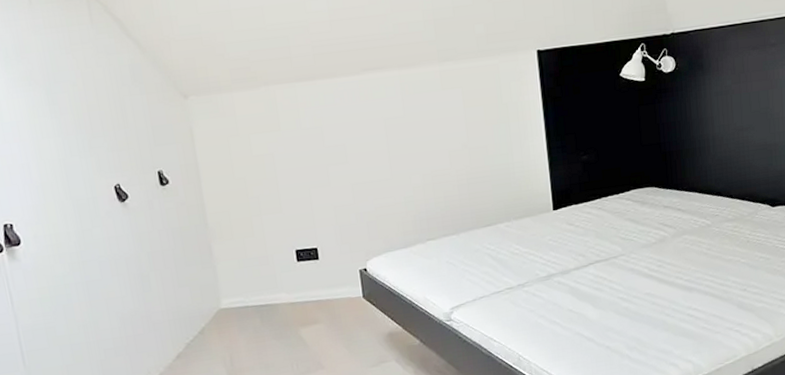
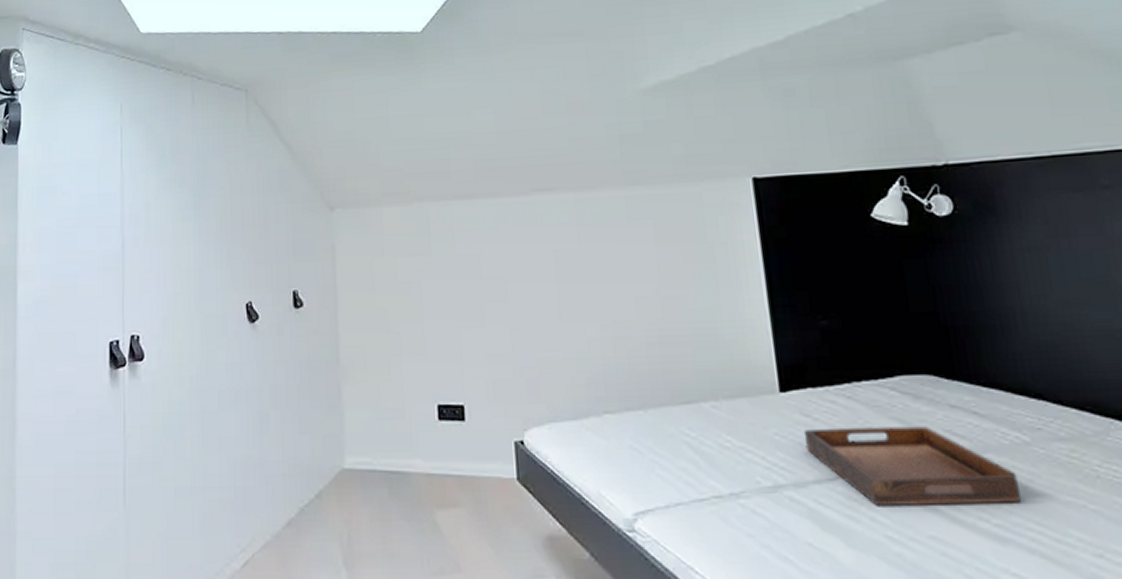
serving tray: none [568,222,703,280] -> present [803,426,1022,507]

